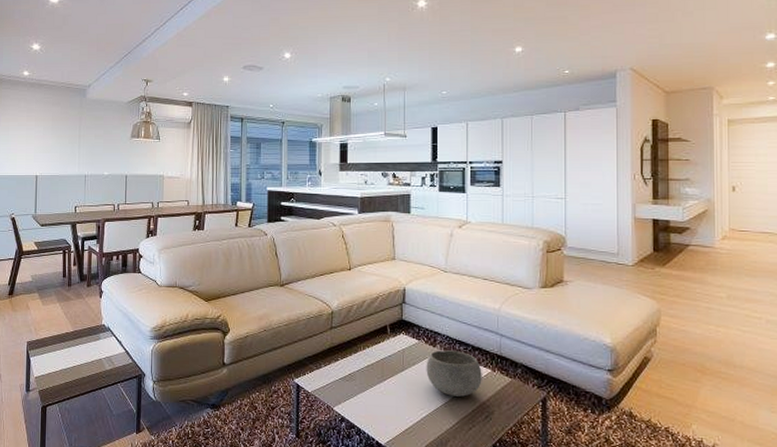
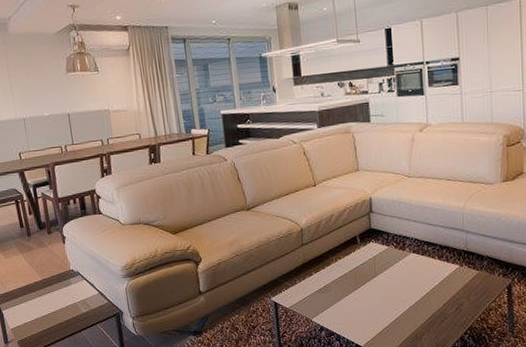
bowl: present [426,350,482,397] -> none [397,251,451,294]

